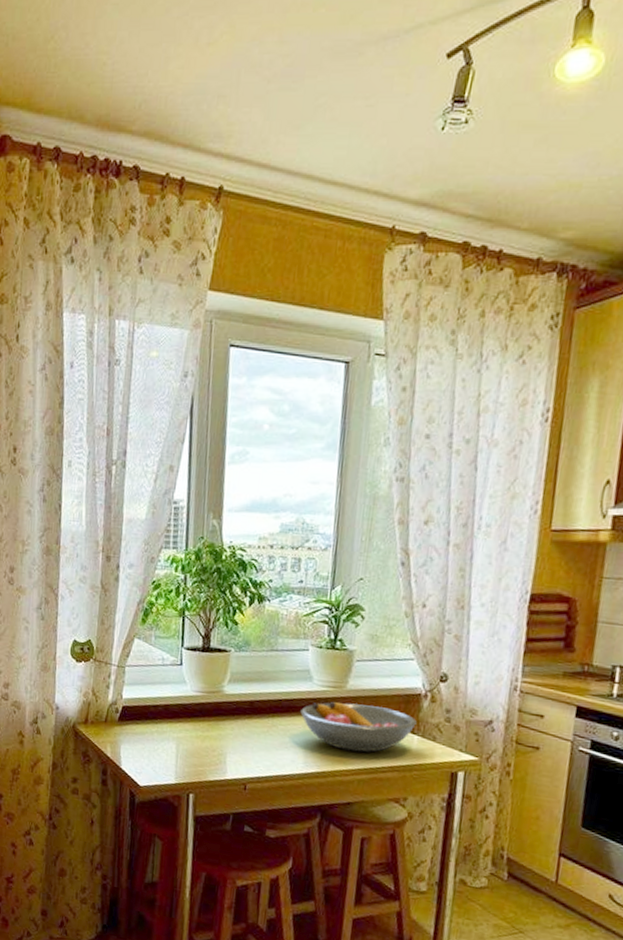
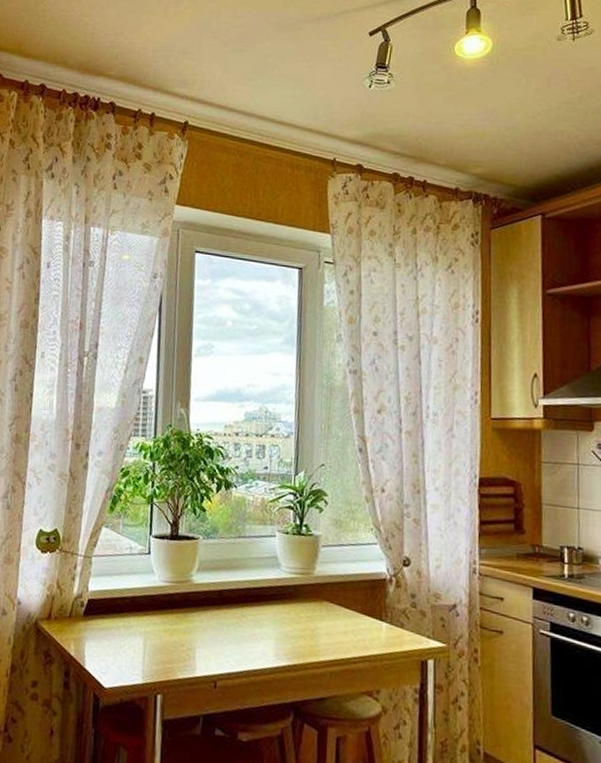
fruit bowl: present [300,702,417,753] -> none [269,589,384,642]

